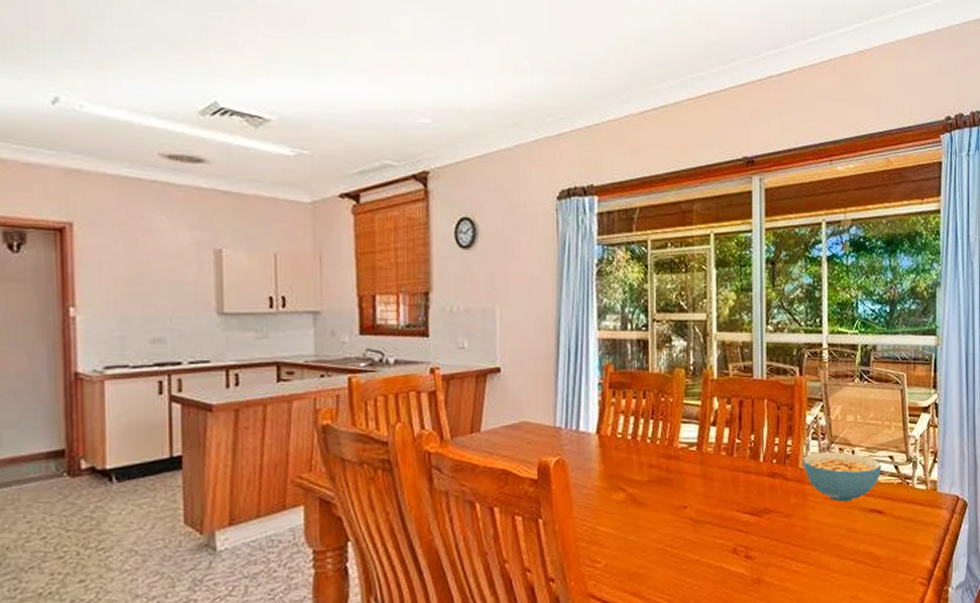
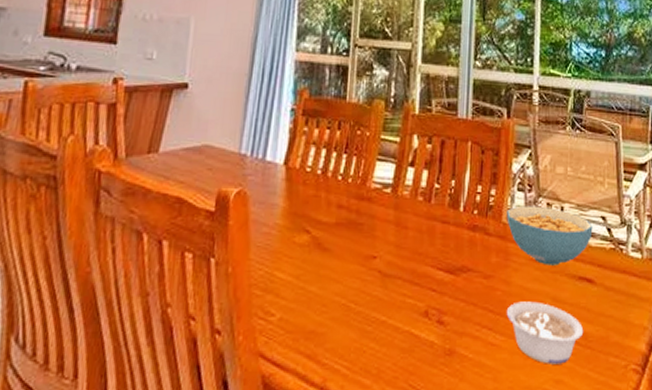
legume: none [806,533,876,584] -> present [506,301,584,364]

